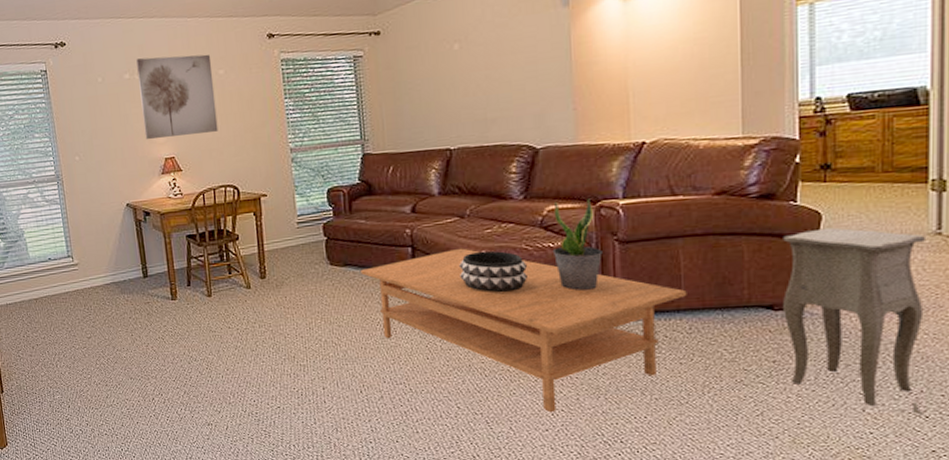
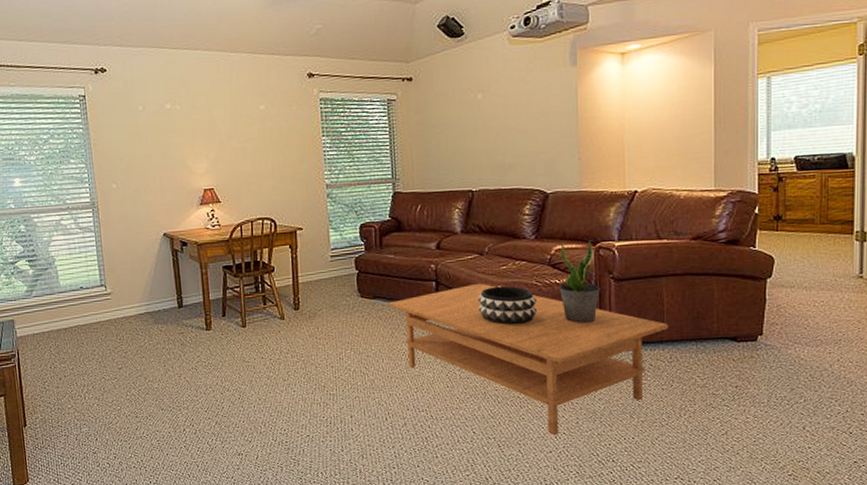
wall art: present [136,54,218,139] -> none [178,89,258,170]
side table: present [783,227,925,415] -> none [744,270,851,432]

